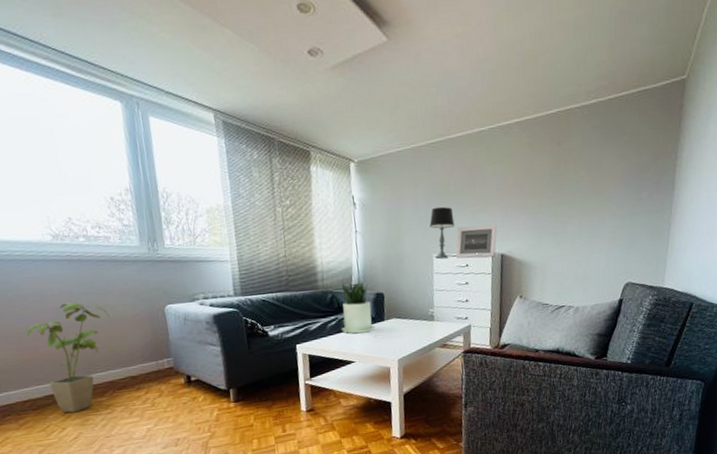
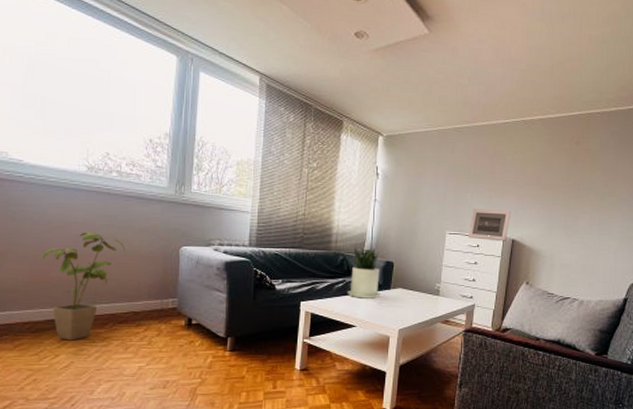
table lamp: present [429,206,455,260] -> none [446,187,471,237]

